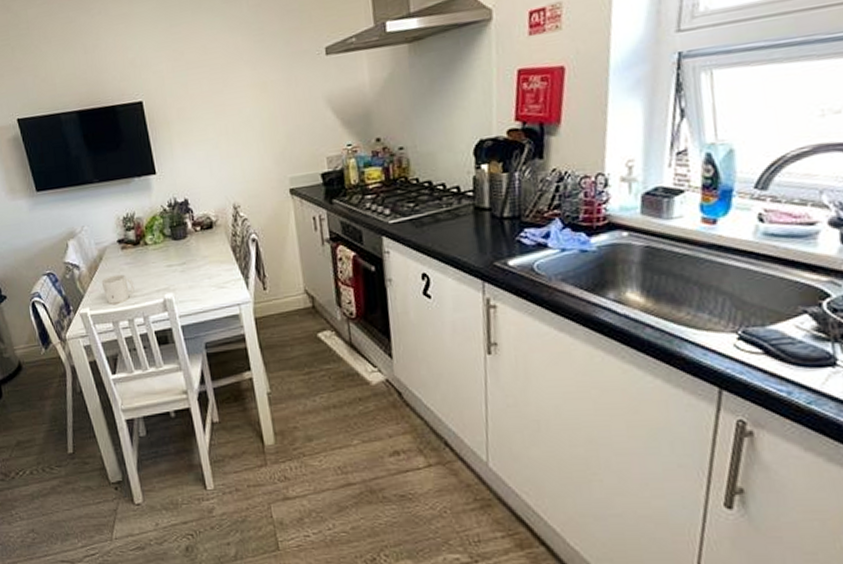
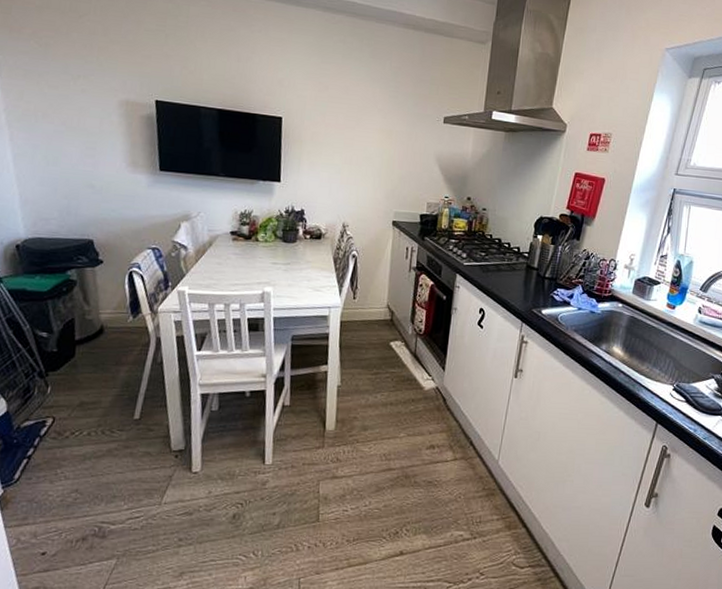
mug: present [101,274,135,304] -> none [205,261,238,288]

